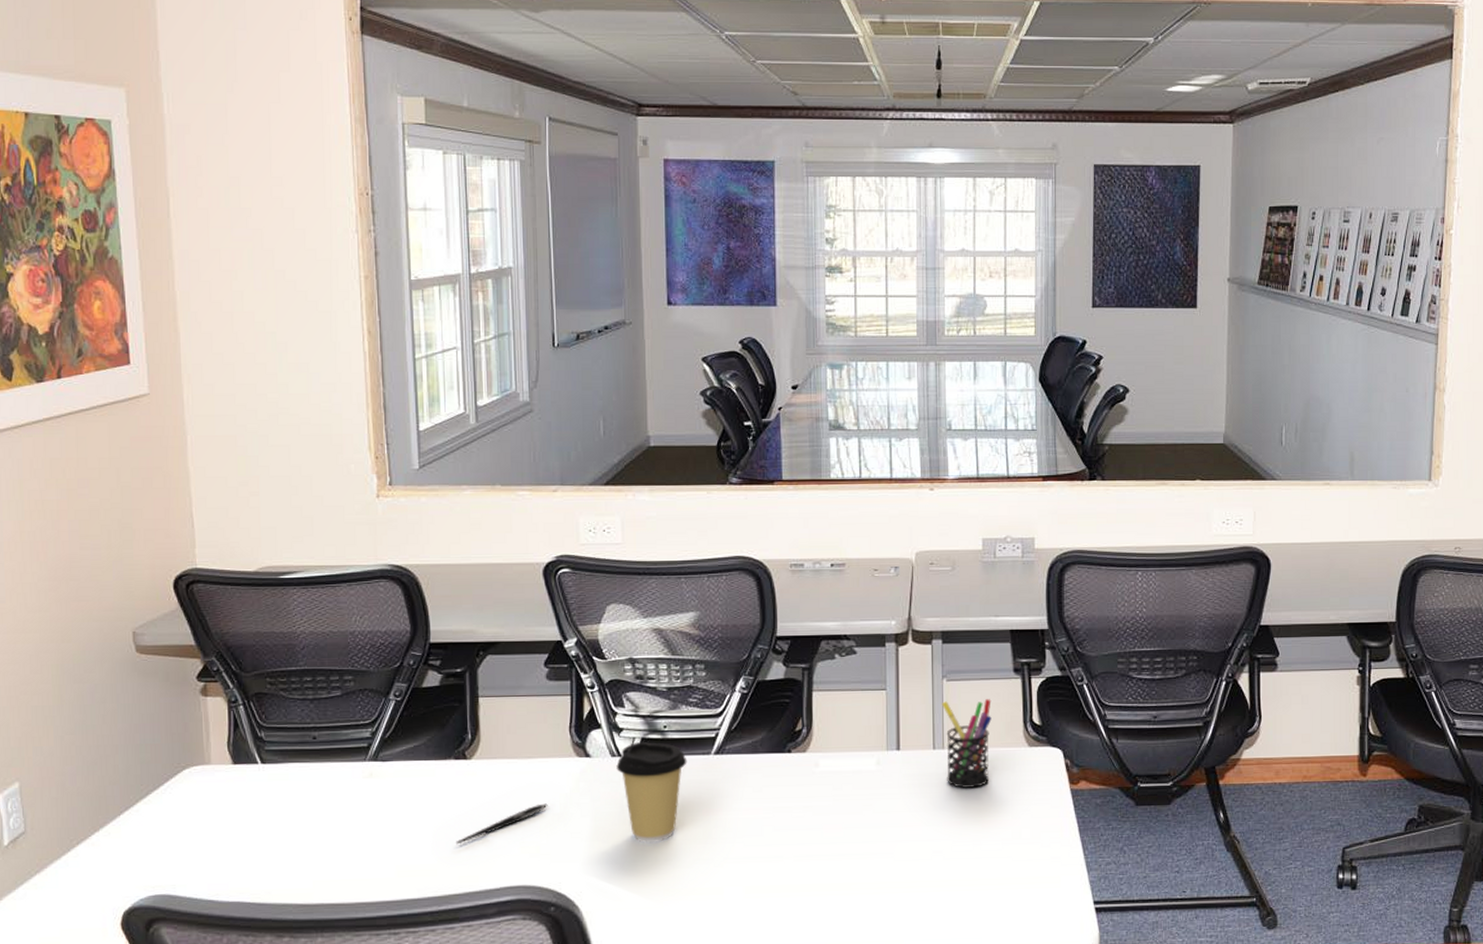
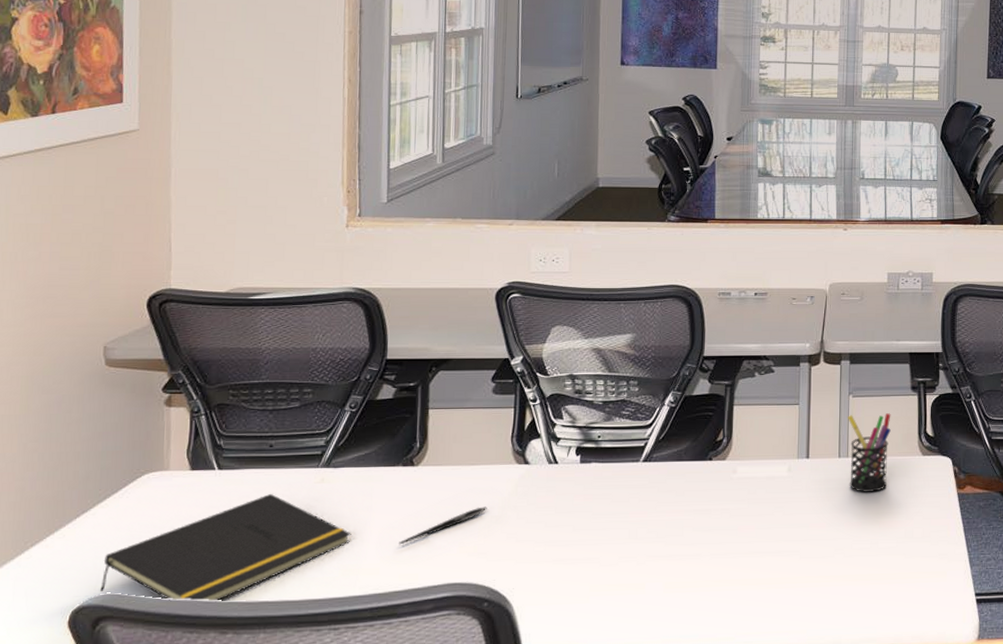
notepad: none [151,790,405,904] -> present [100,494,351,602]
coffee cup: present [616,741,687,843] -> none [552,450,618,543]

